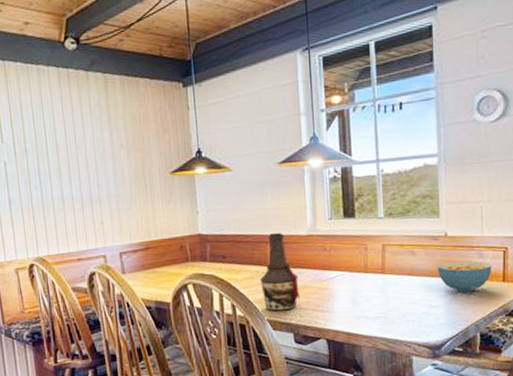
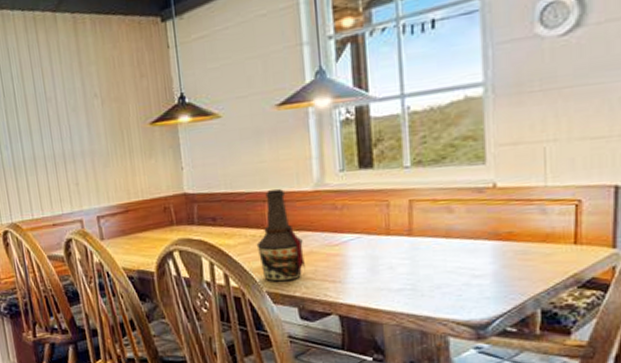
cereal bowl: present [437,260,492,293] -> none [482,218,559,259]

